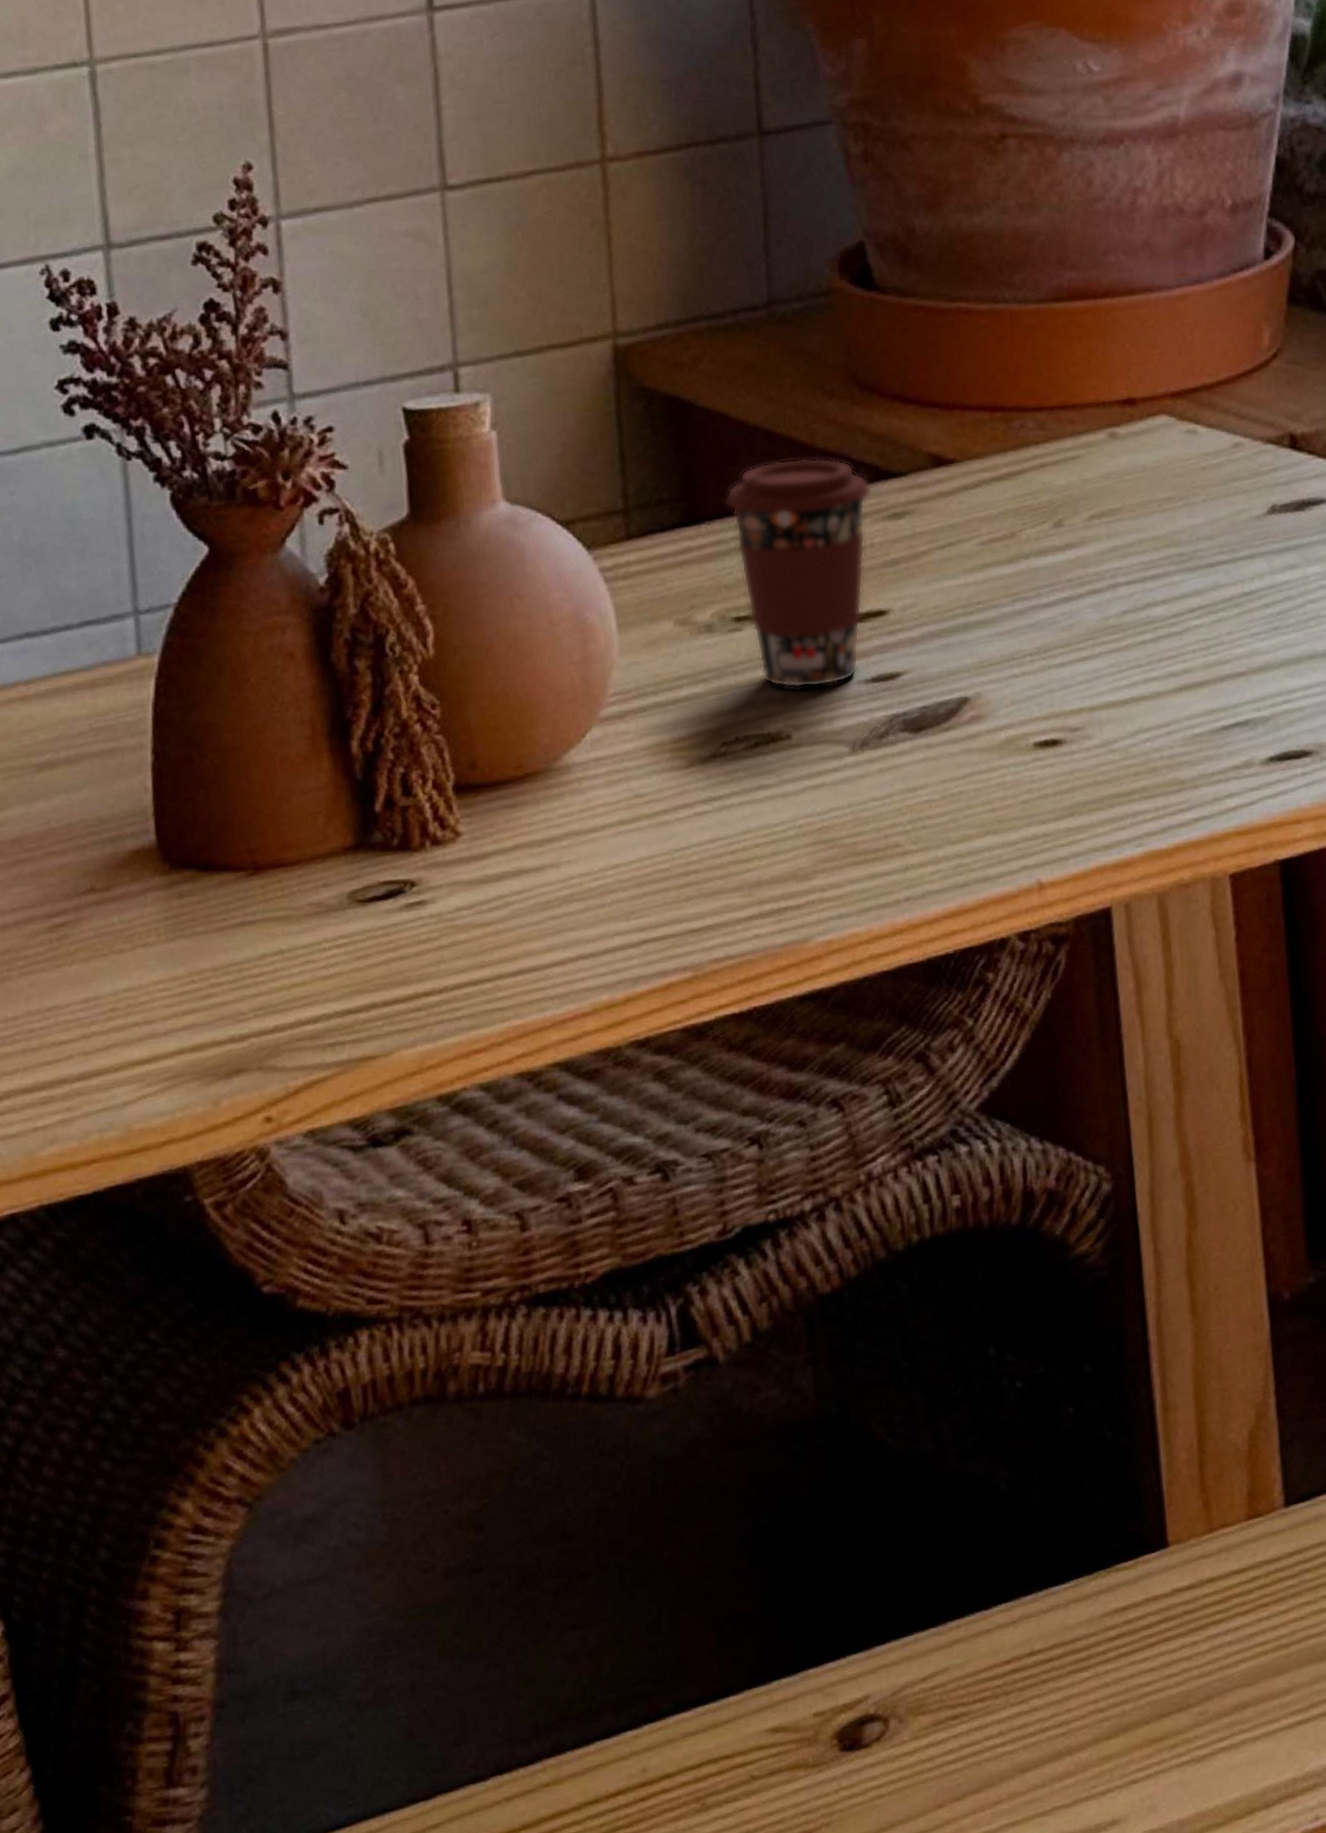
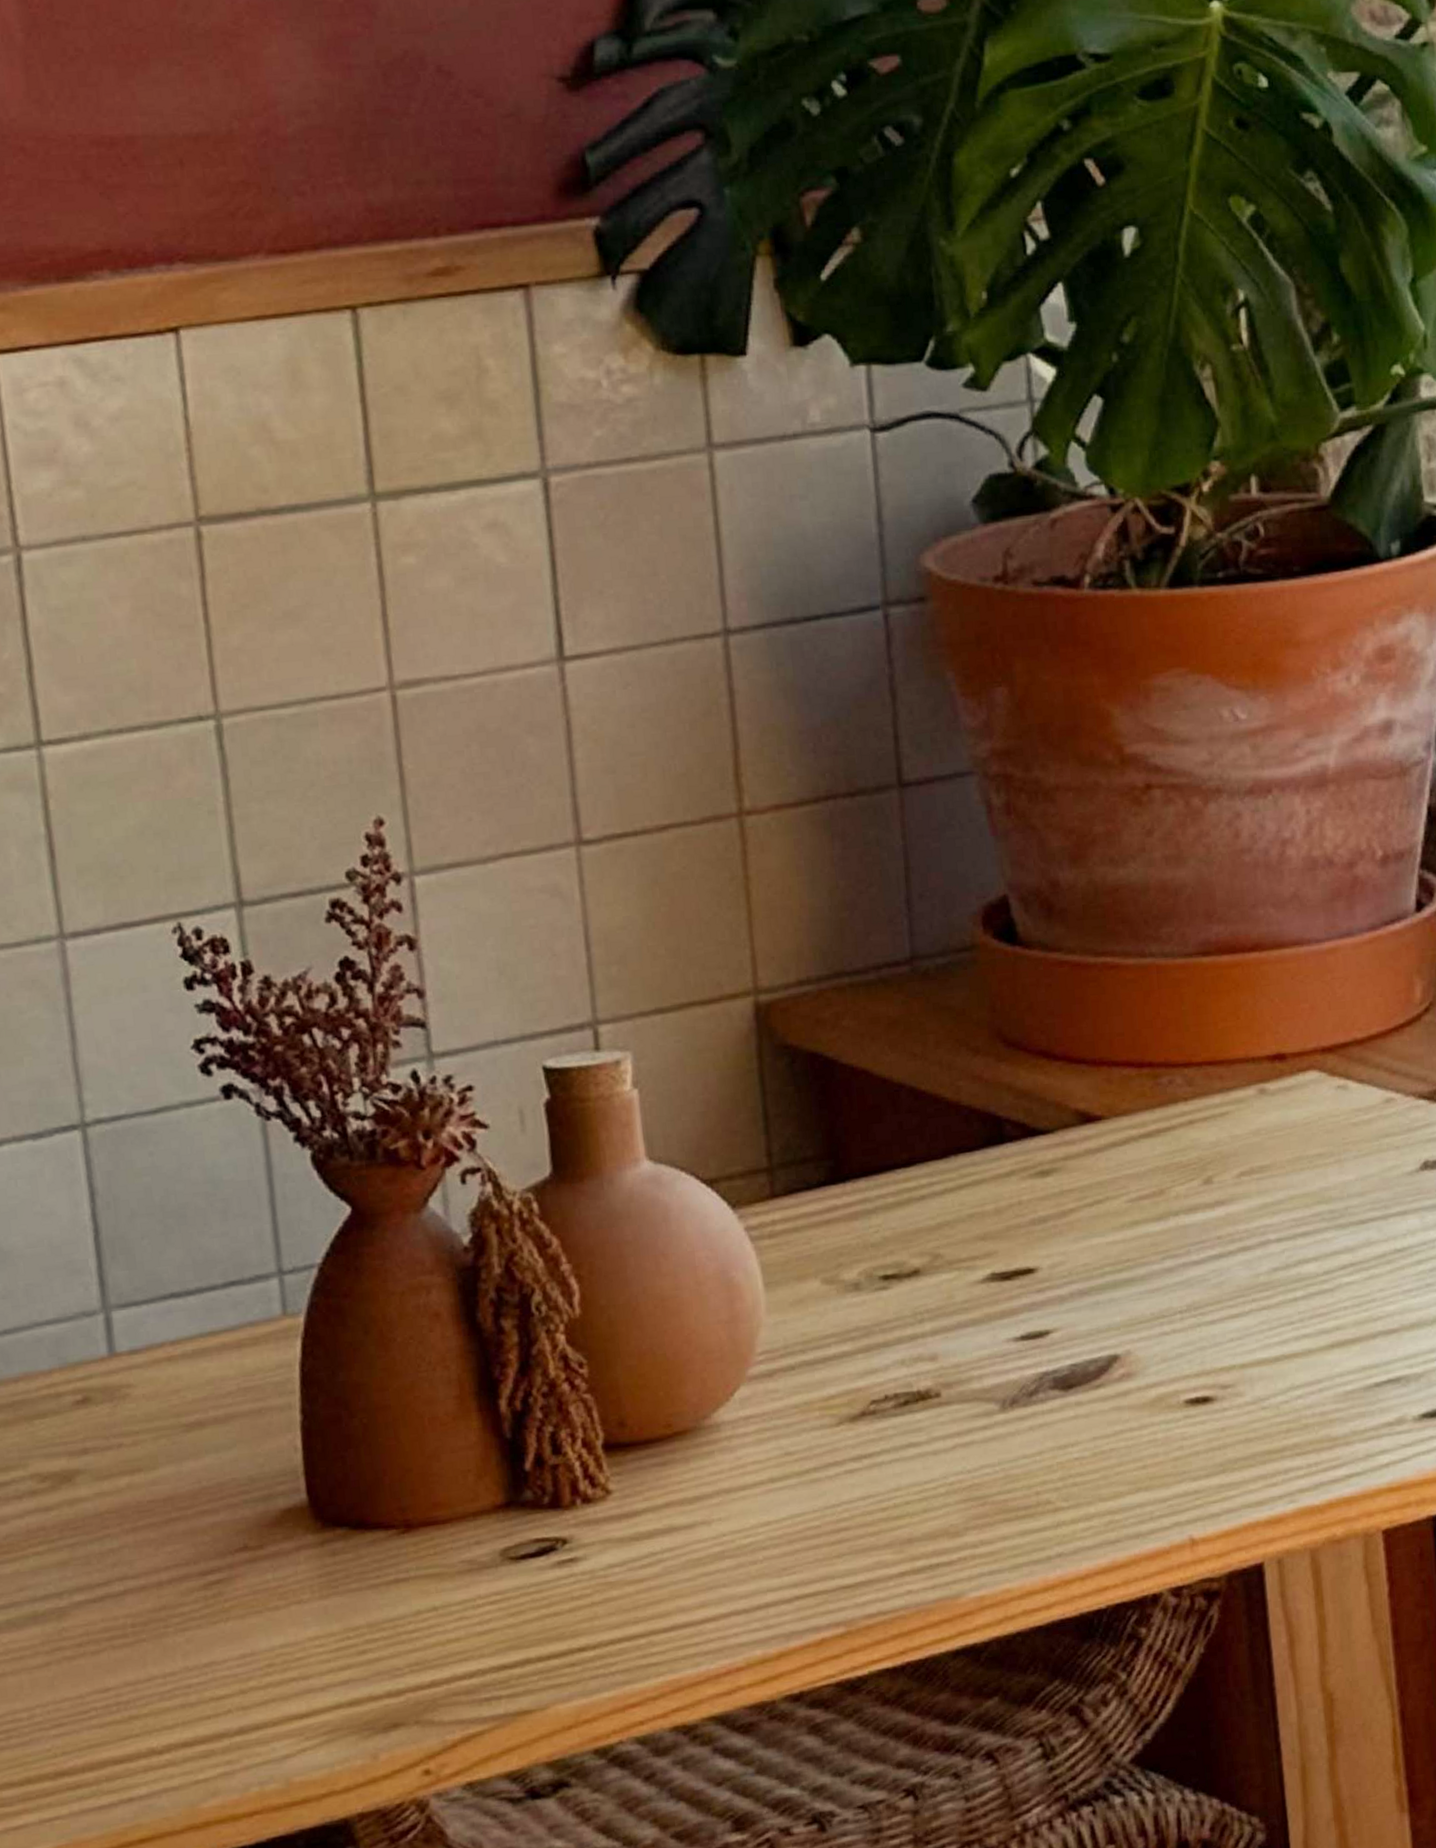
coffee cup: present [724,458,873,689] -> none [869,1115,1020,1347]

